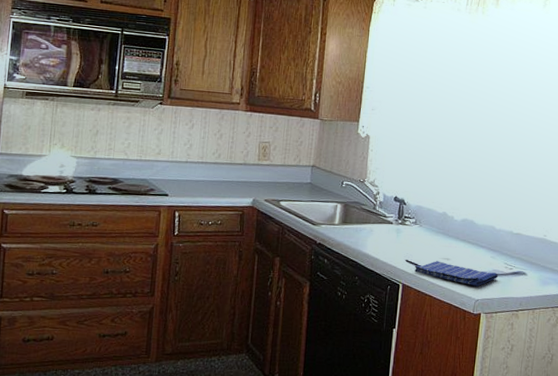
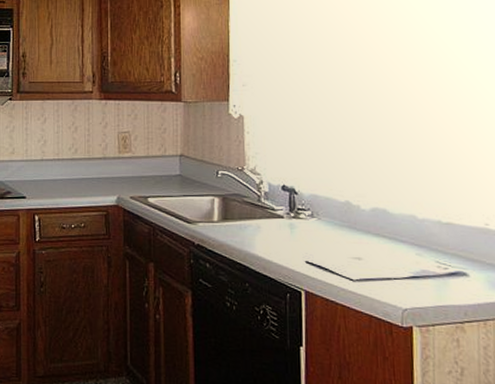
dish towel: present [415,261,499,287] -> none [318,261,430,293]

